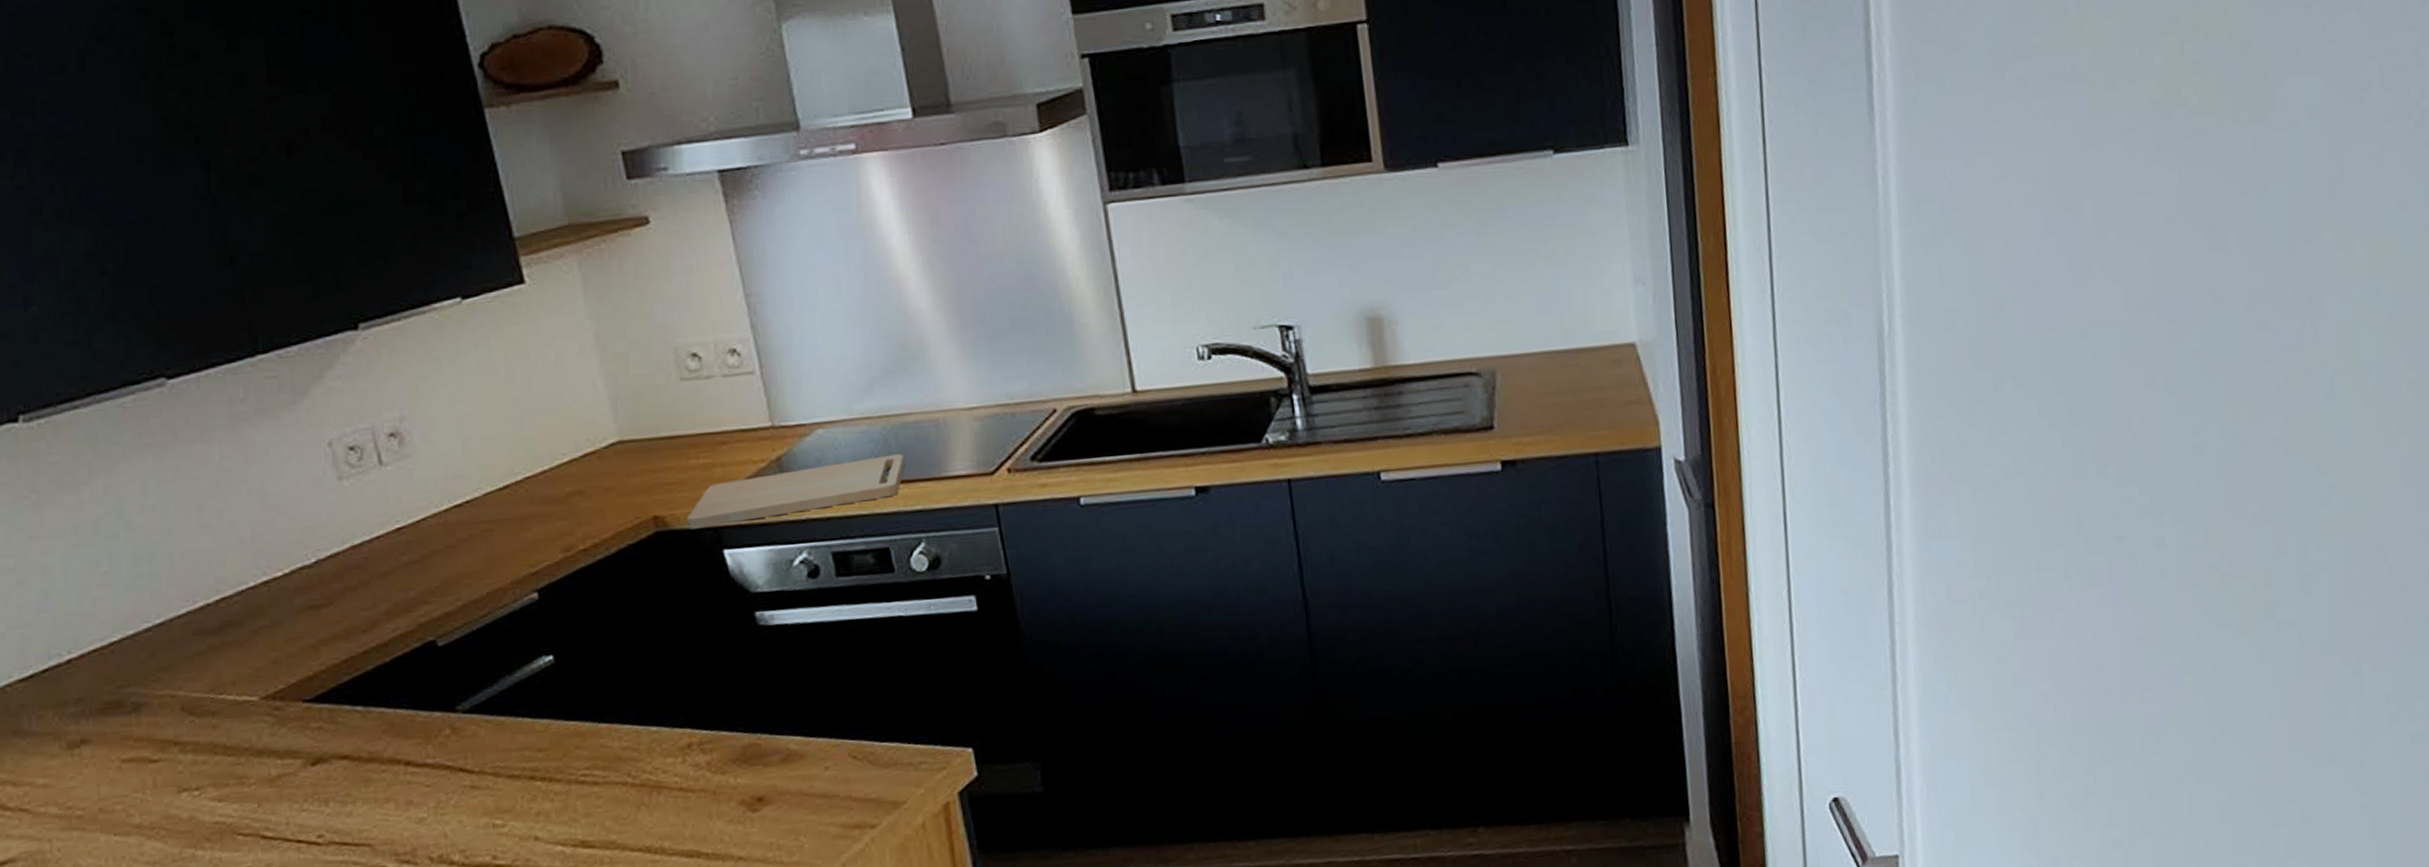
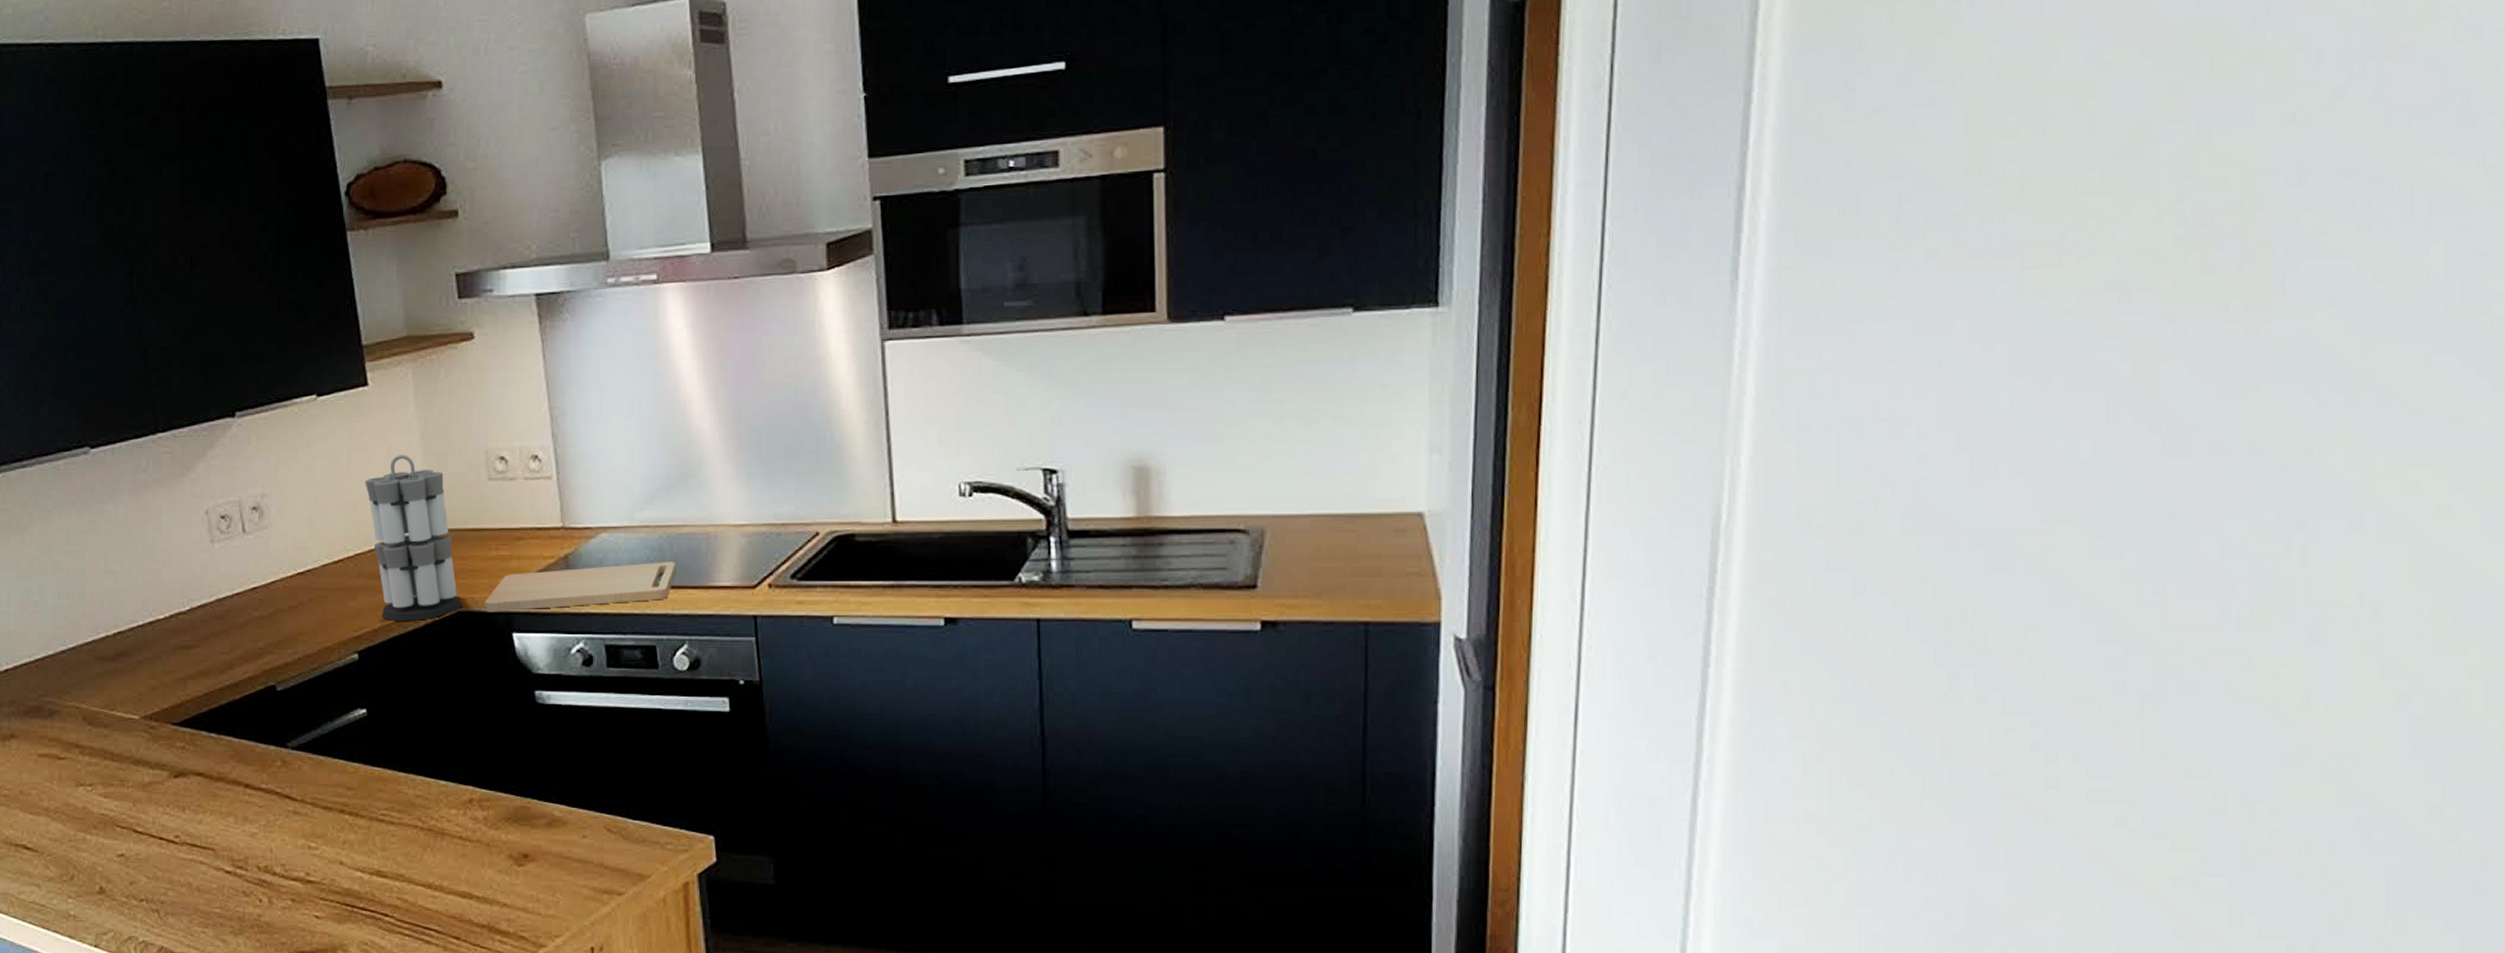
spice rack: none [529,359,662,550] -> present [365,455,463,621]

